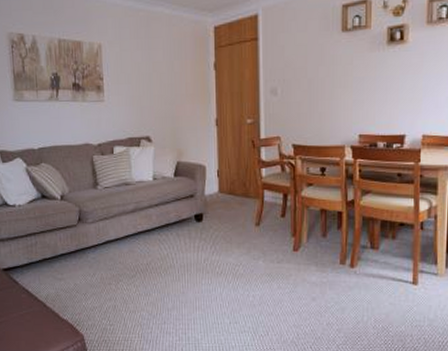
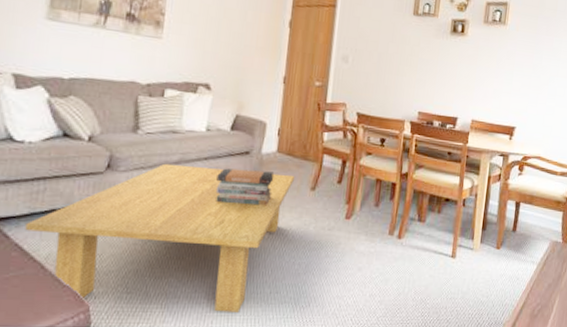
coffee table: none [27,212,238,341] -> present [25,163,294,312]
book stack: none [168,212,220,244] -> present [215,168,274,206]

